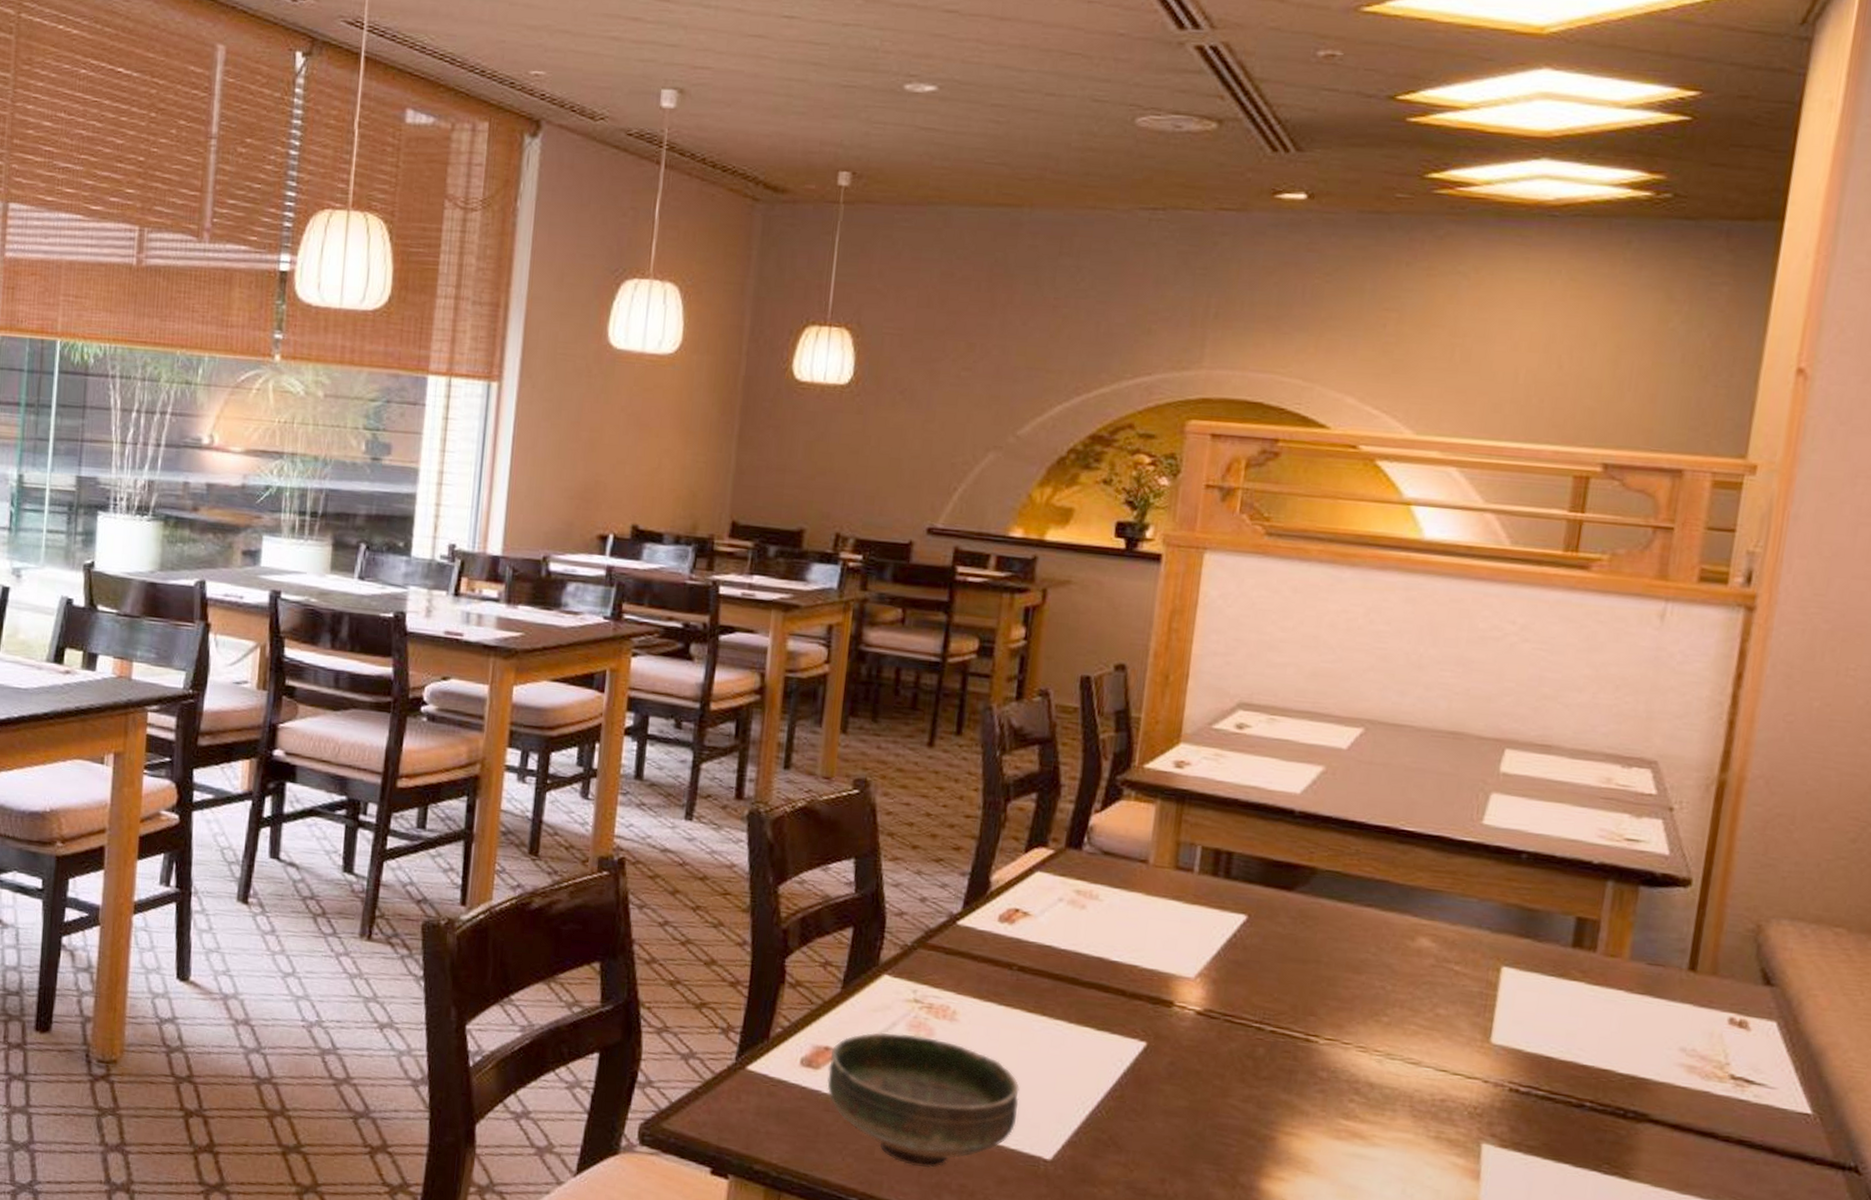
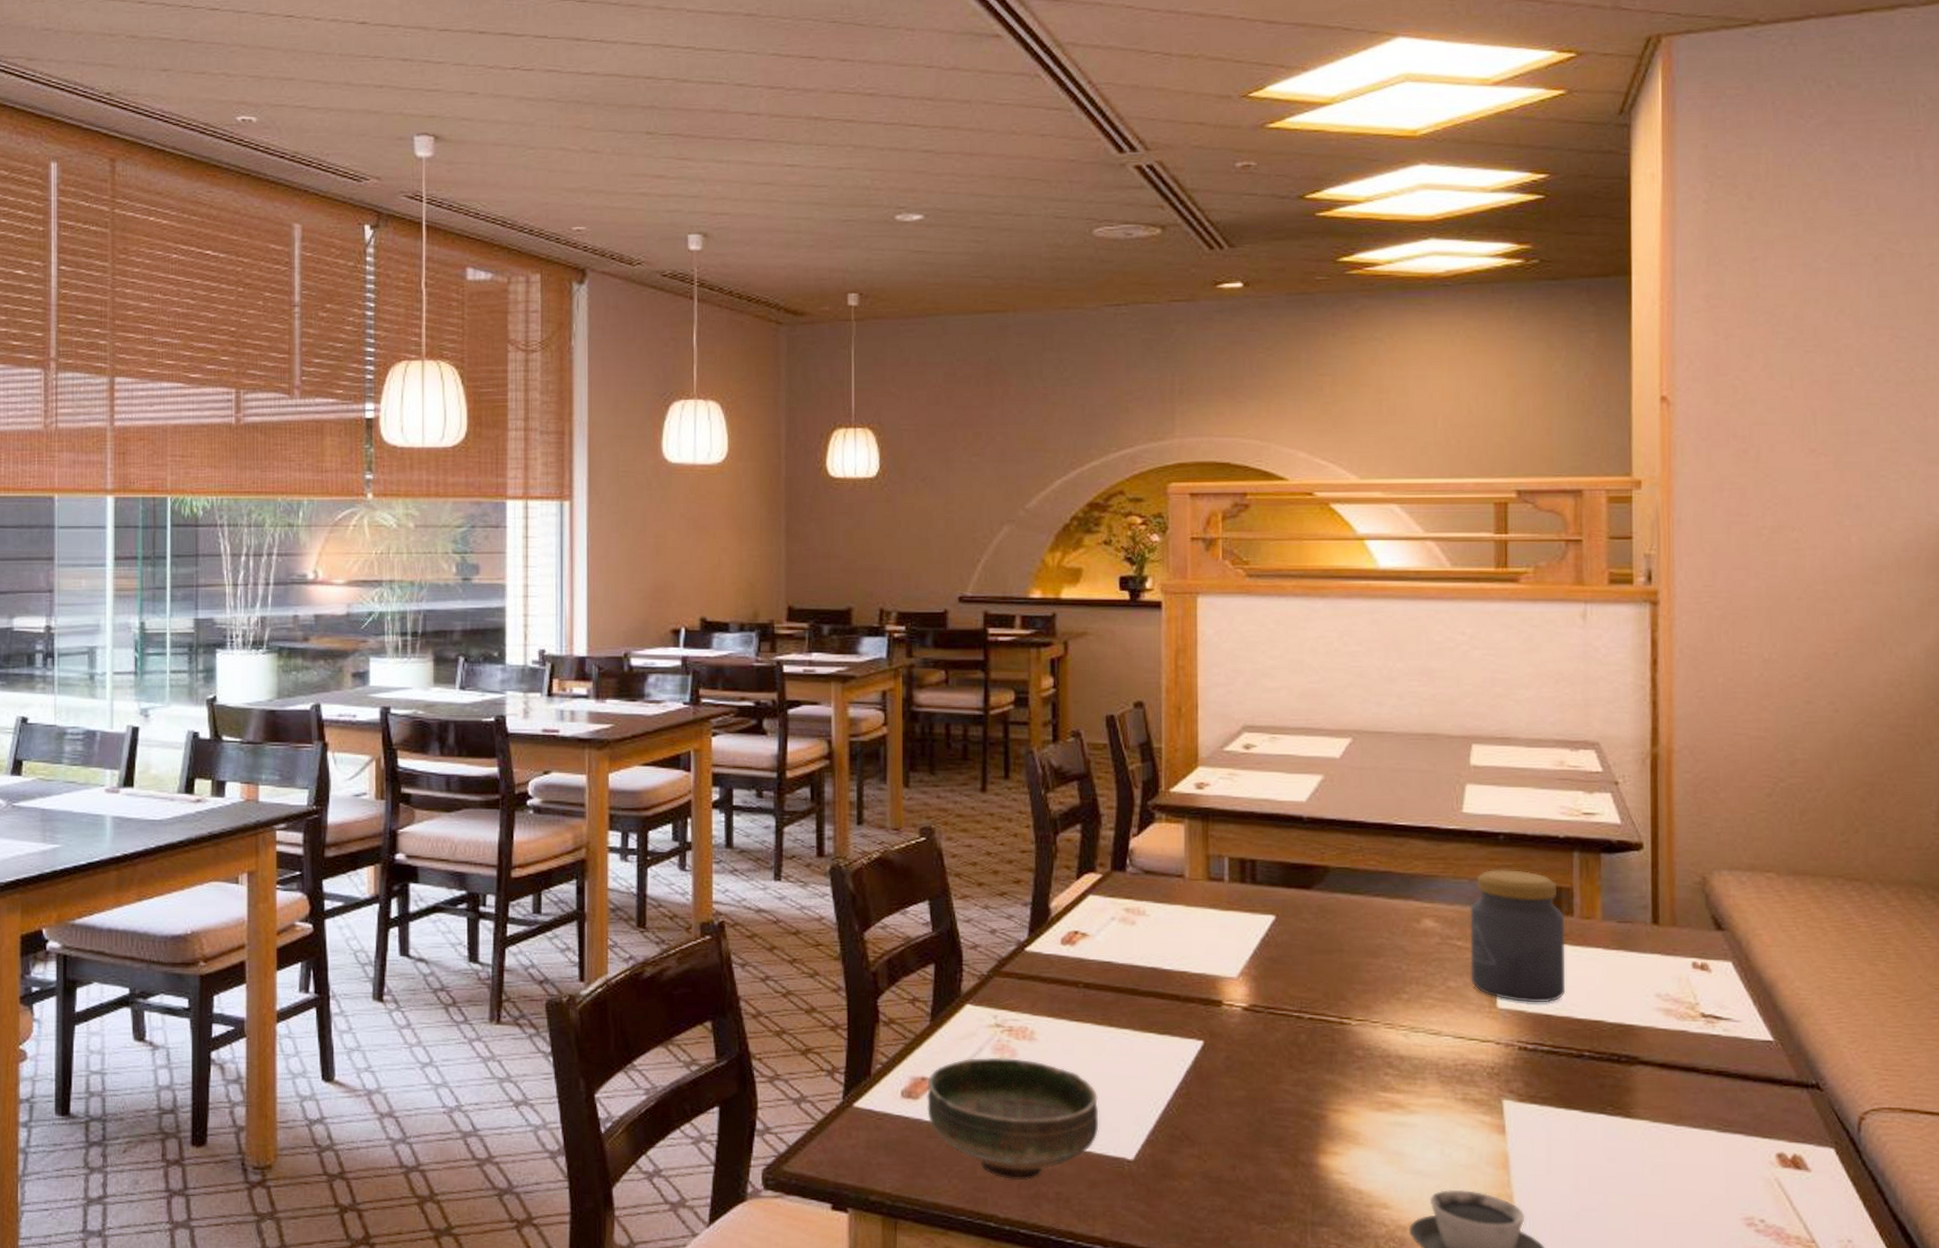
jar: none [1464,890,1585,1045] -> present [1470,869,1566,1003]

